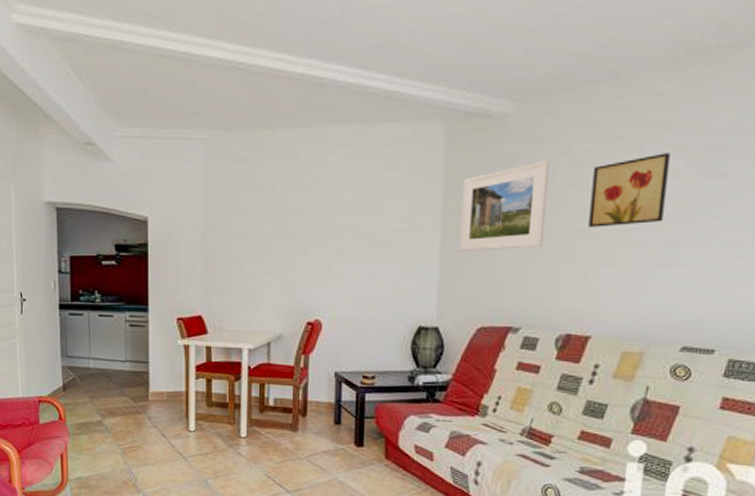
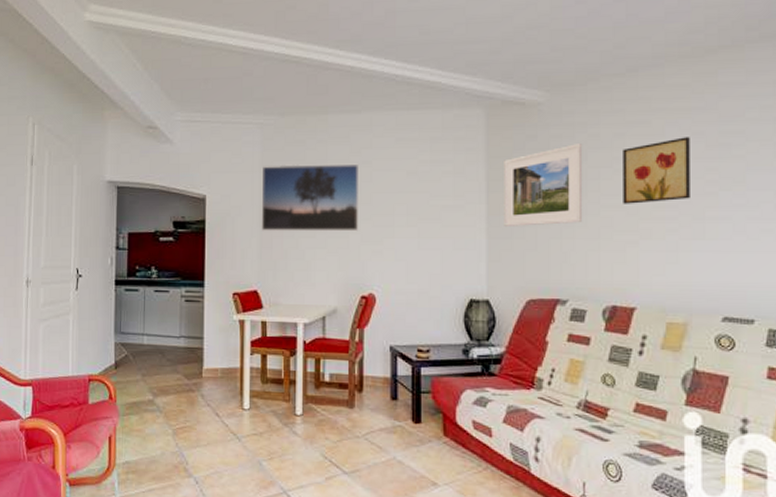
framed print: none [205,184,307,256] -> present [261,164,358,232]

